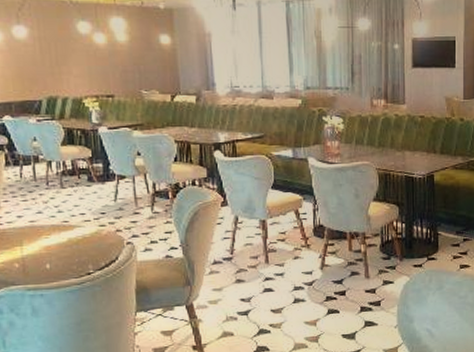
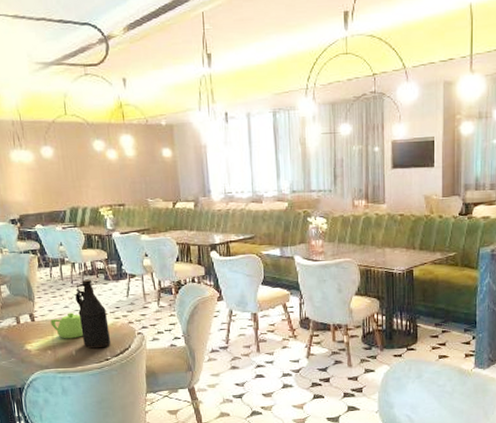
teapot: none [19,219,60,250] -> present [50,312,83,339]
bottle: none [51,180,95,261] -> present [75,279,111,349]

